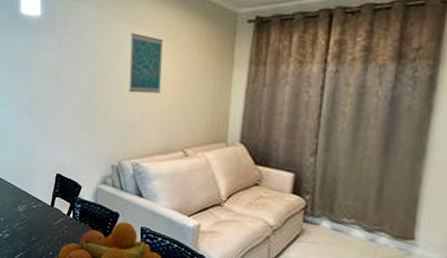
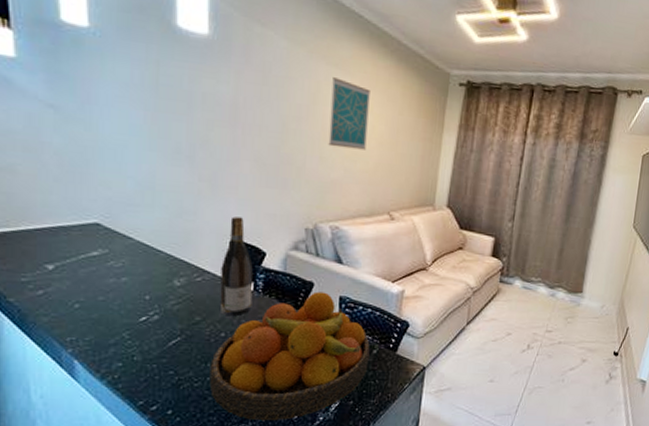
wine bottle: none [49,156,72,239] -> present [220,216,253,316]

